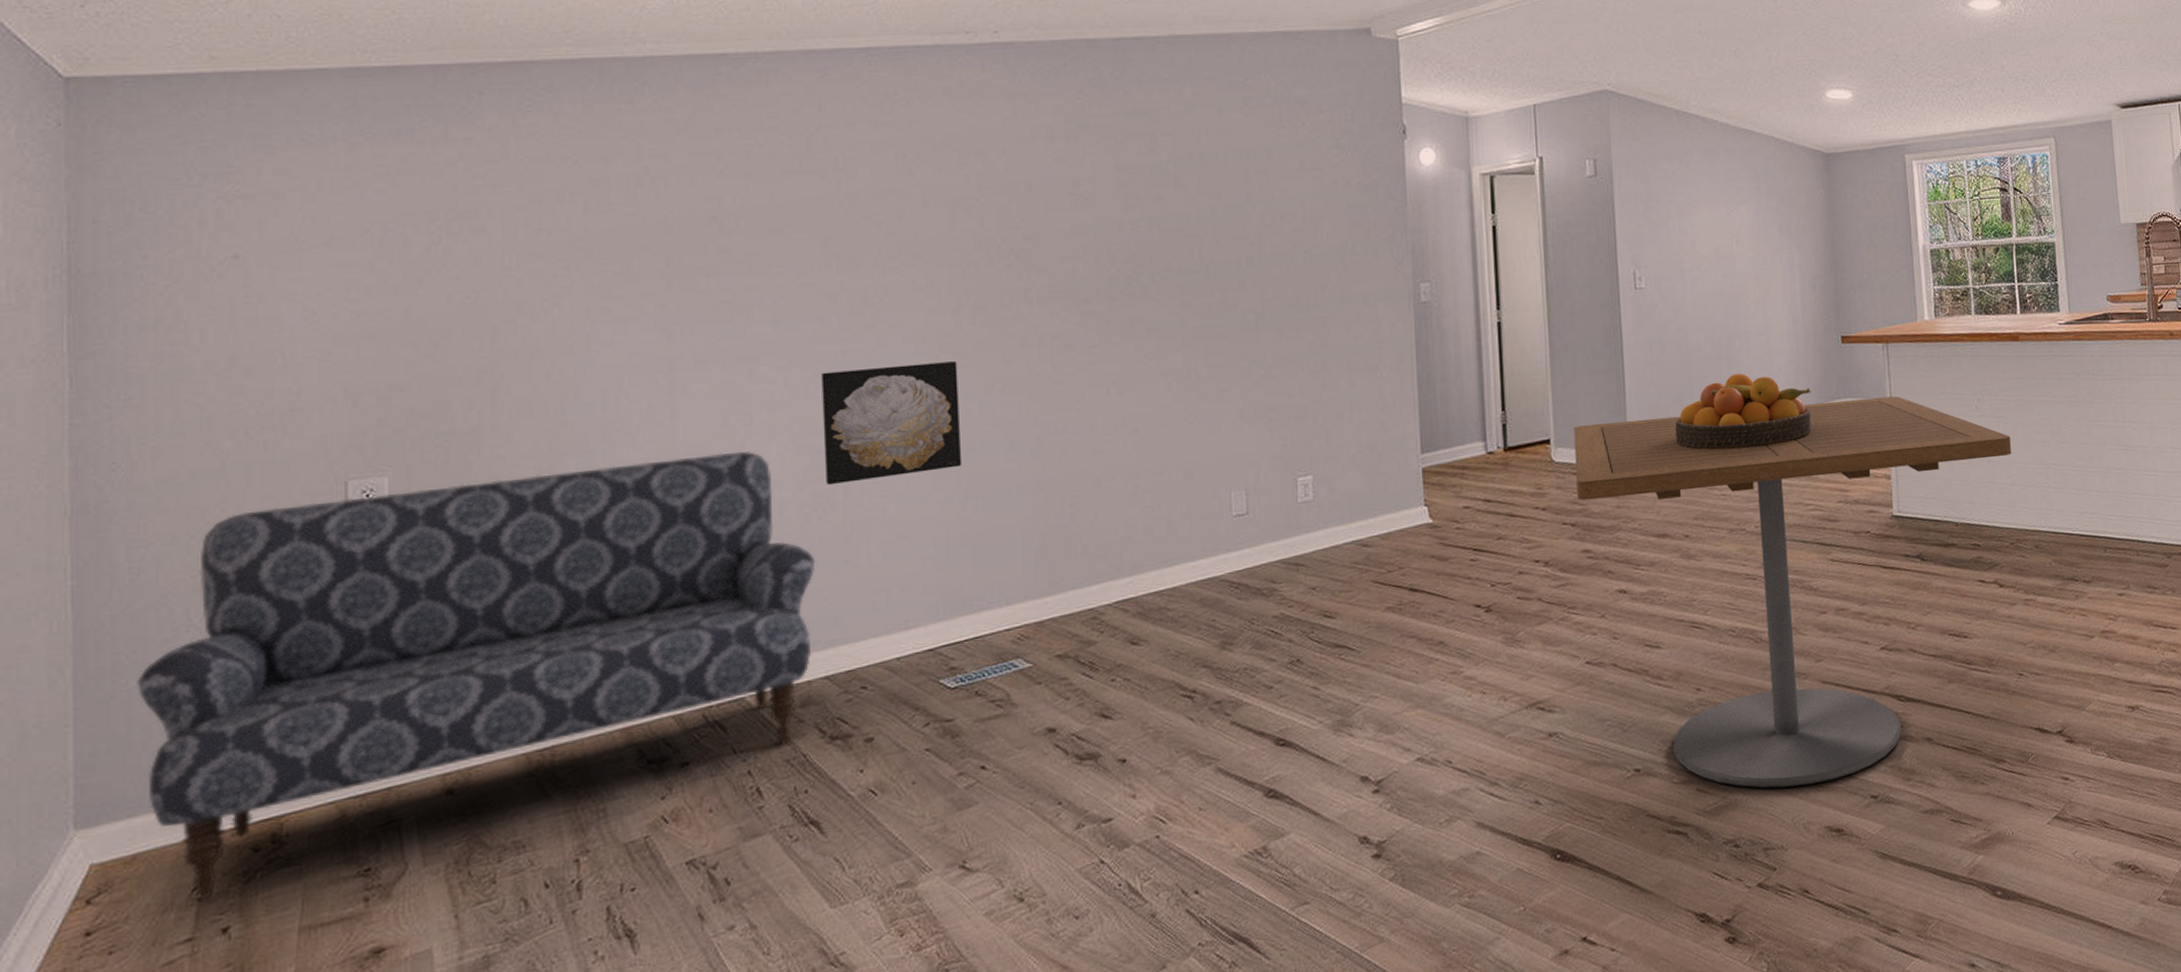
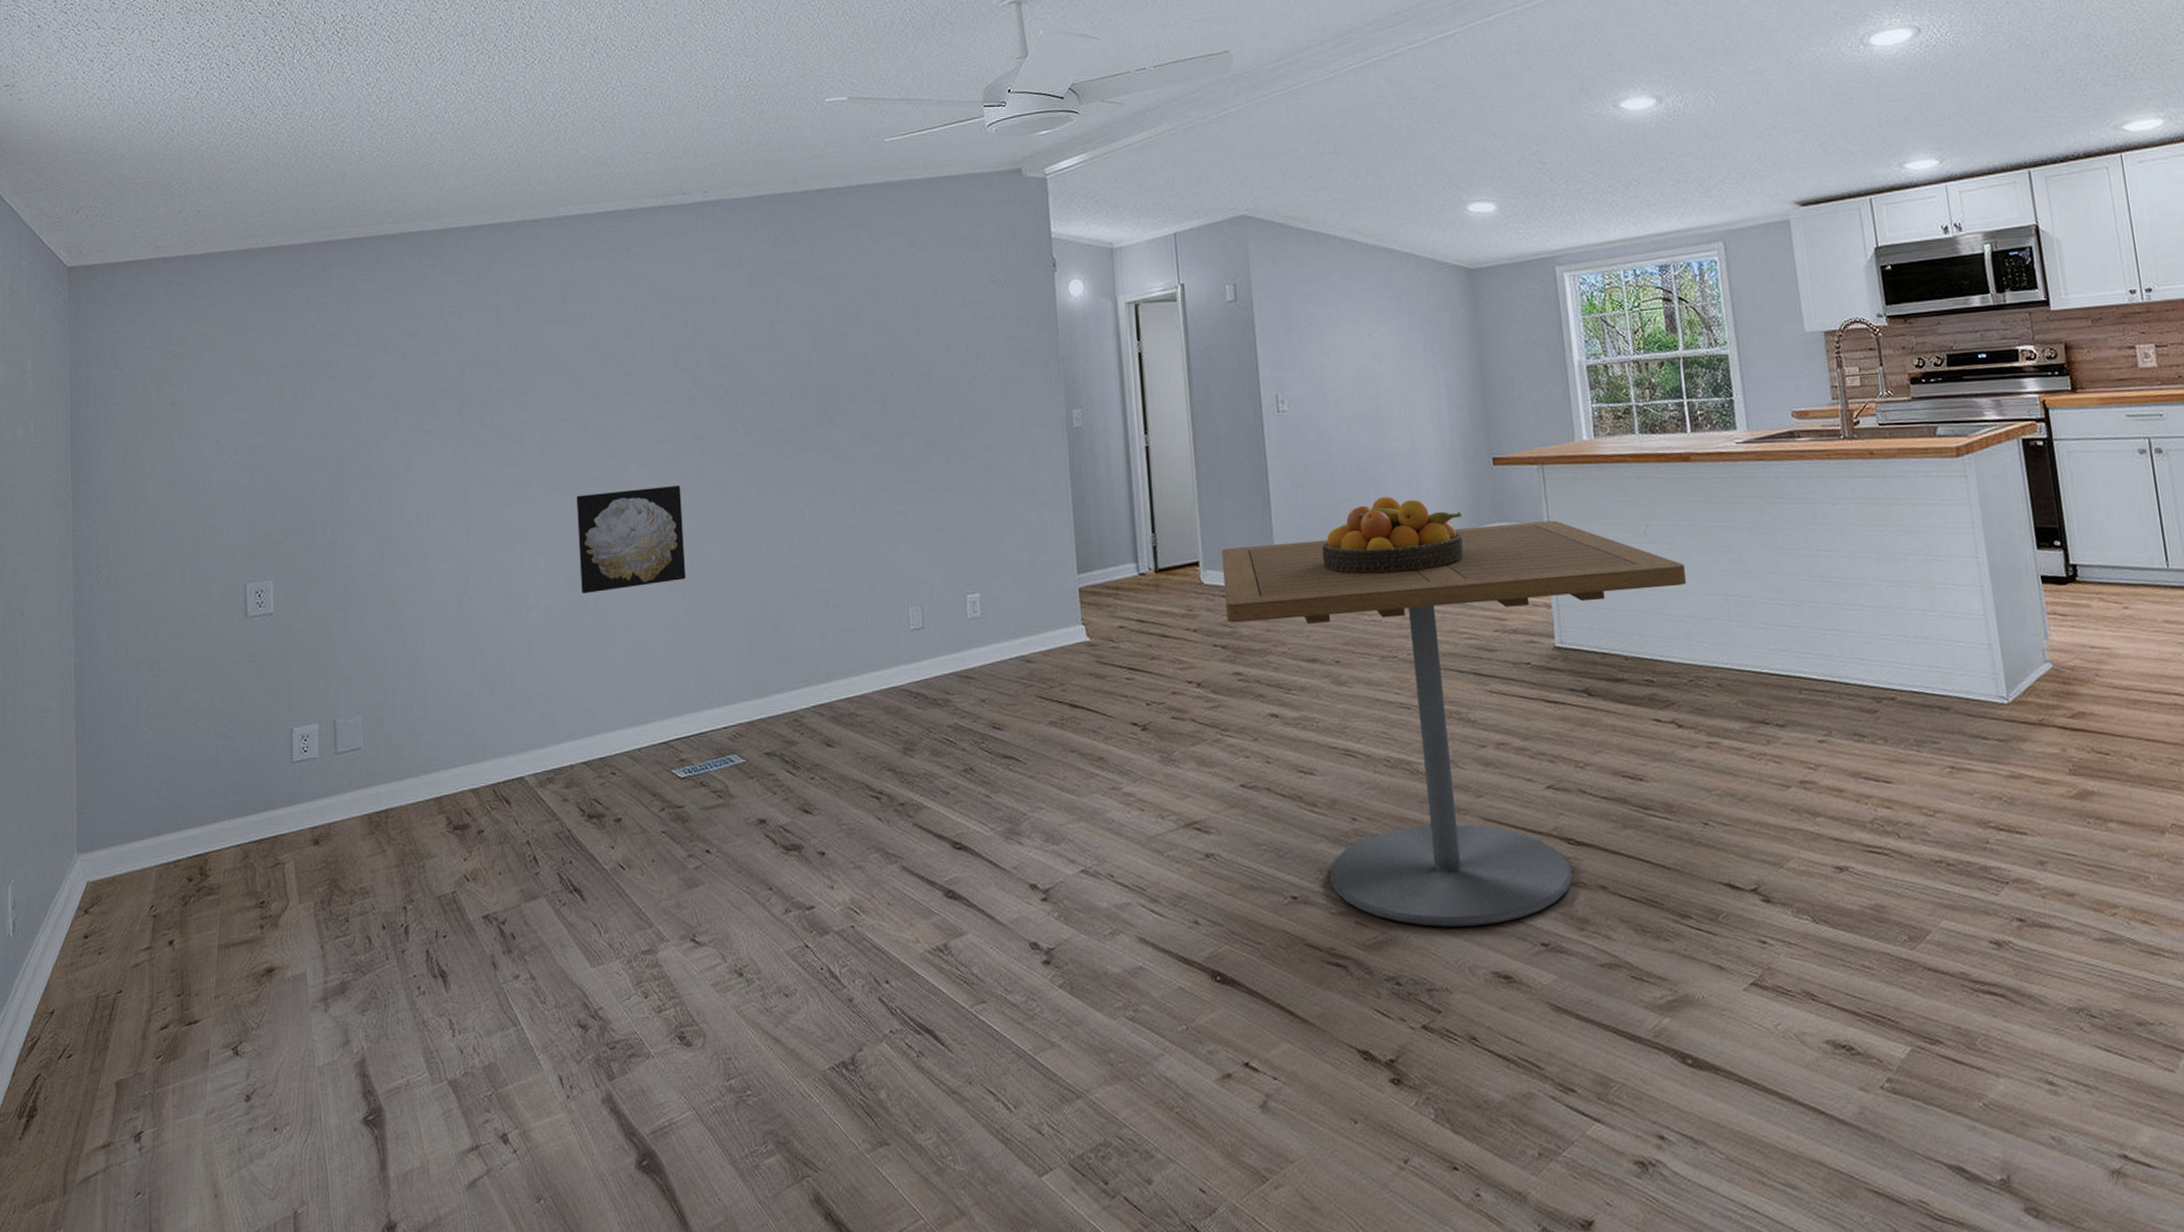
sofa: present [137,451,816,900] -> none [115,564,575,917]

